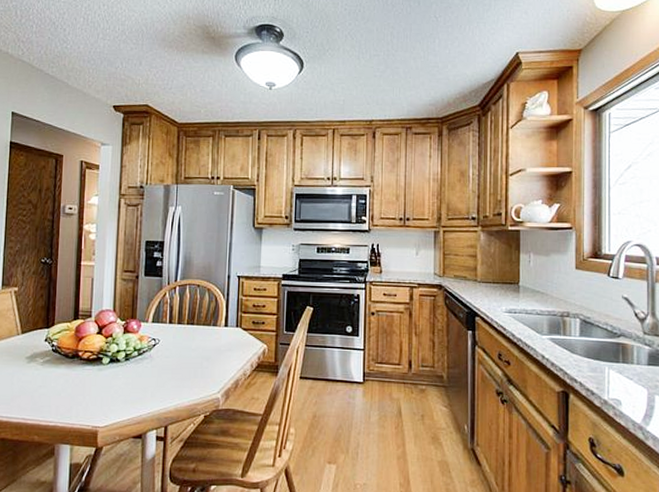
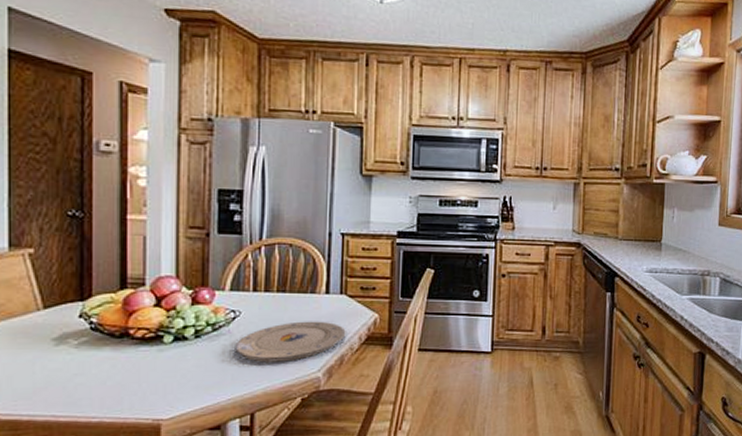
plate: none [154,349,240,383] -> present [235,321,346,362]

